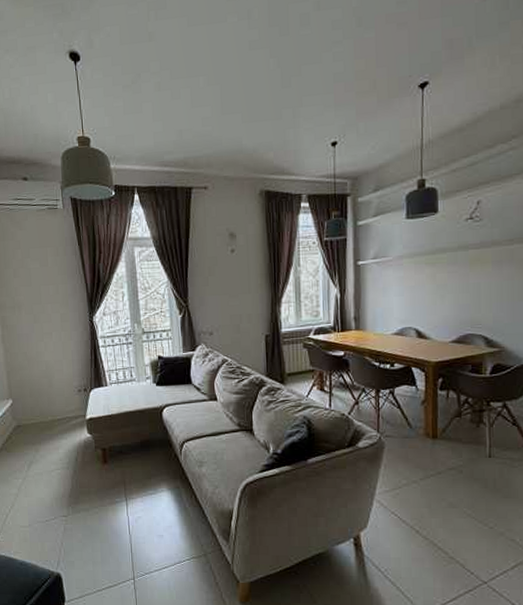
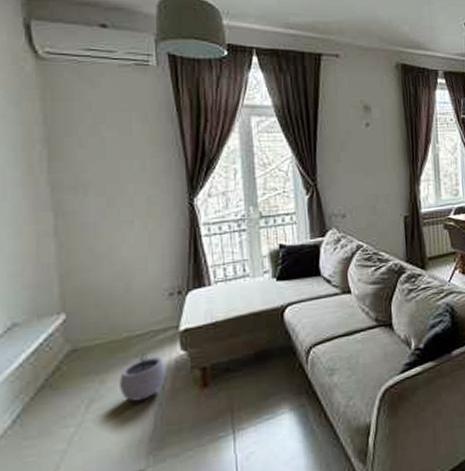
plant pot: none [48,433,78,467] -> present [120,352,166,402]

